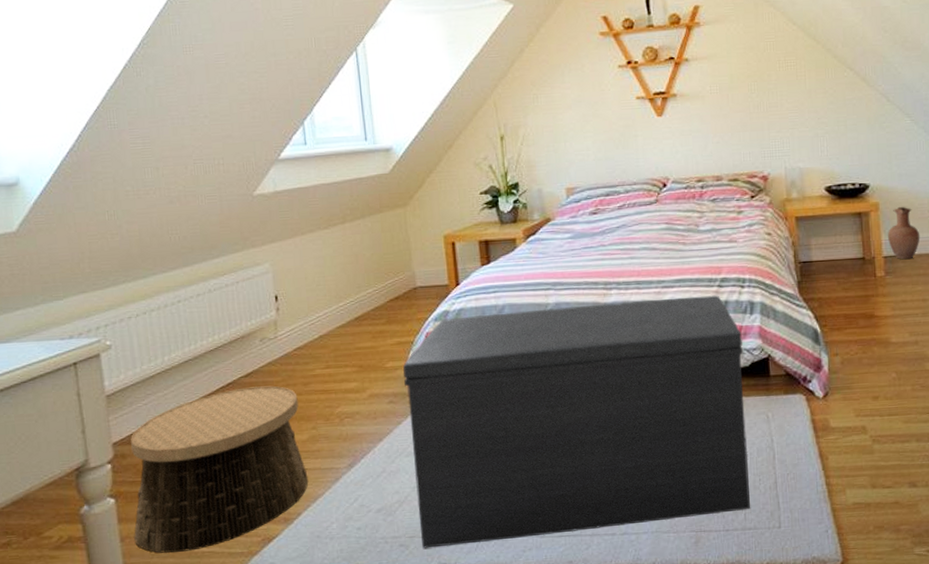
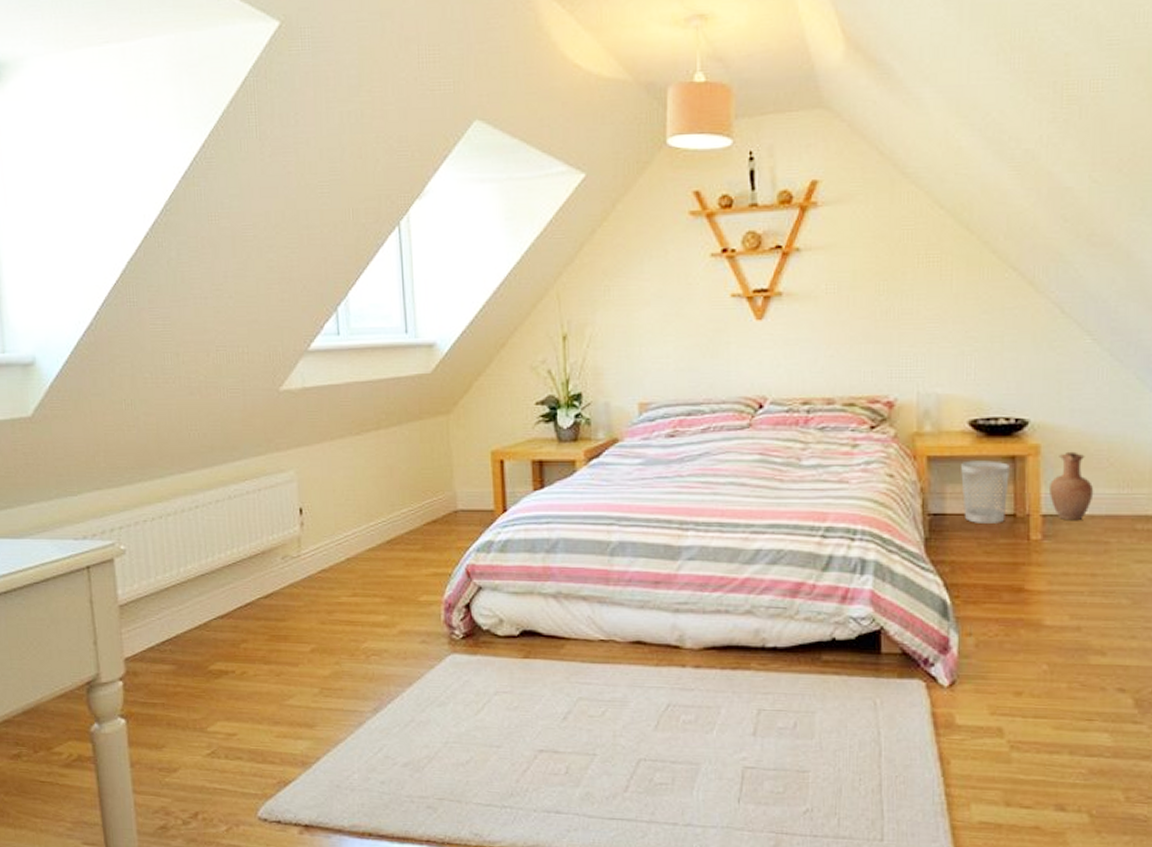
basket: present [131,385,309,553] -> none [143,610,330,786]
bench: present [403,295,750,549] -> none [439,546,848,816]
wastebasket: none [821,217,858,267] -> present [961,460,1010,523]

